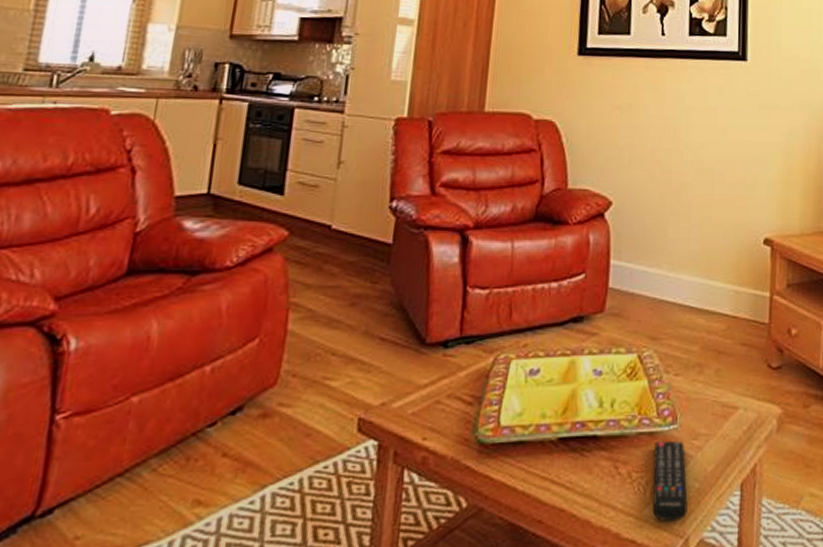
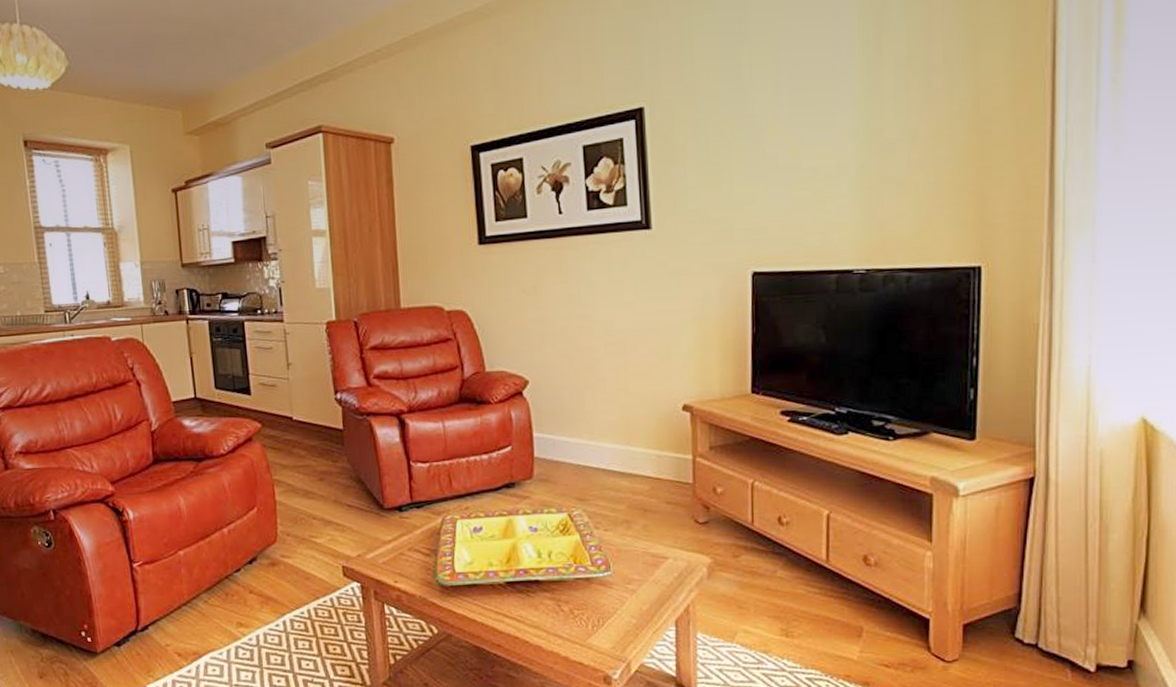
remote control: present [652,440,688,522] -> none [591,584,627,650]

